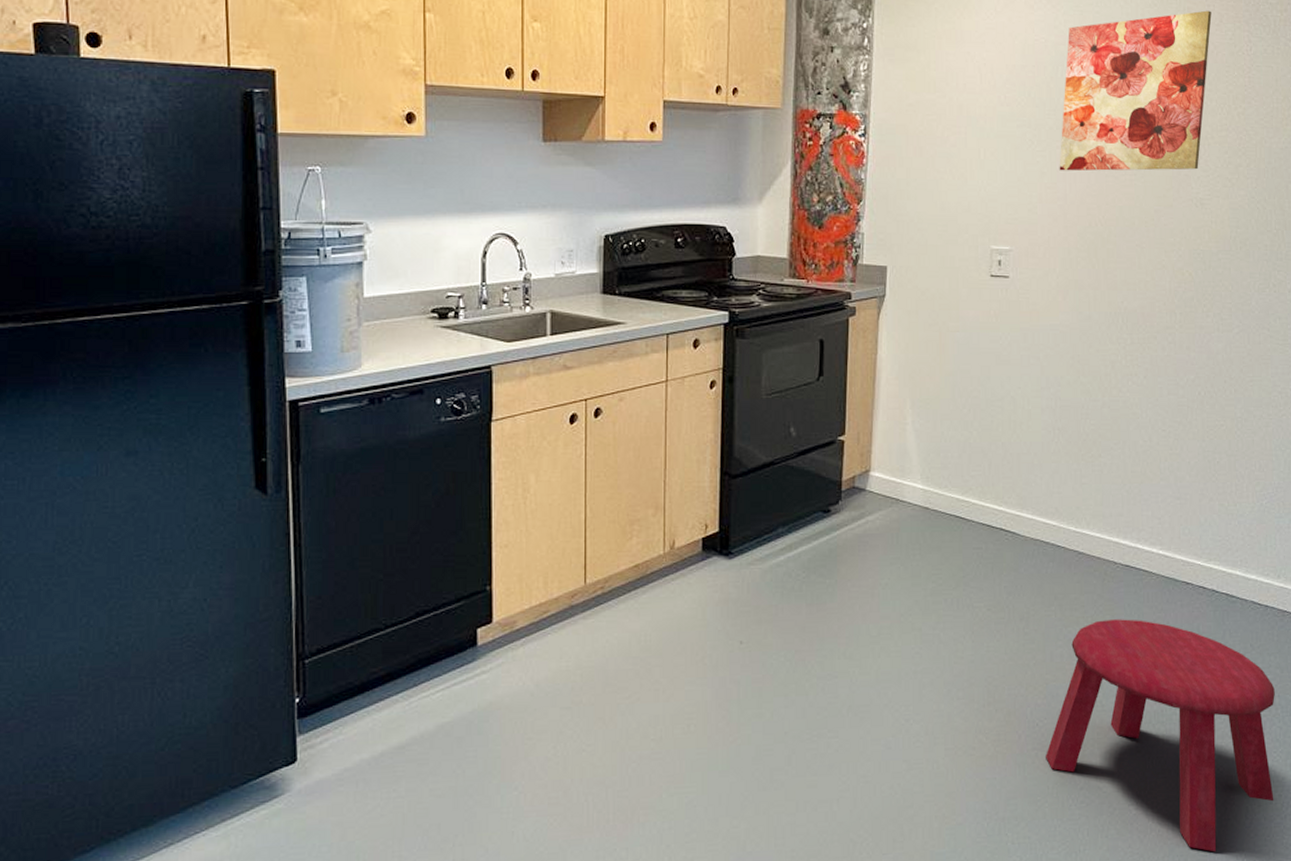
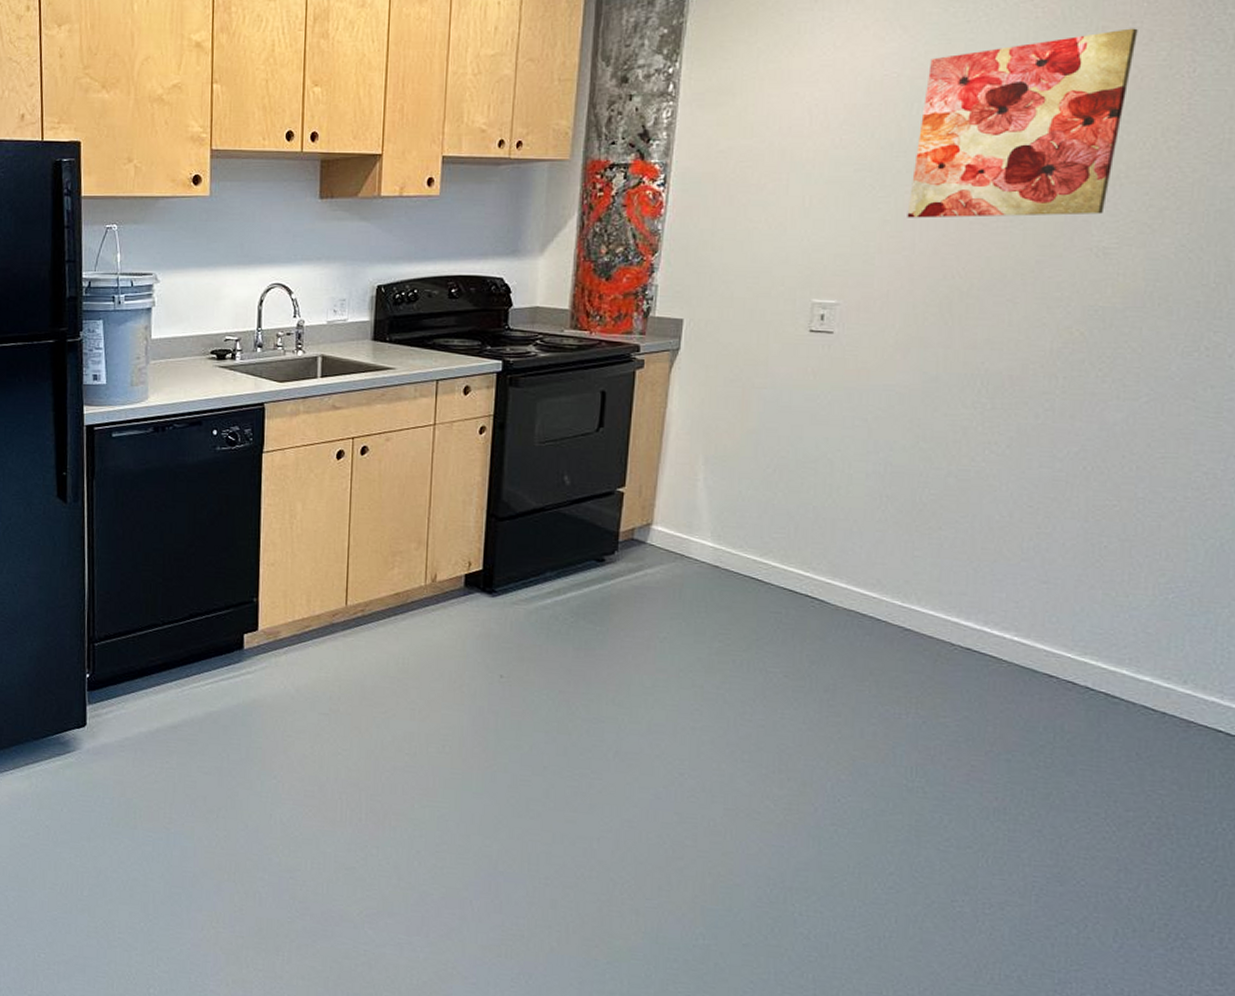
stool: present [1046,619,1275,852] -> none [847,703,1168,970]

